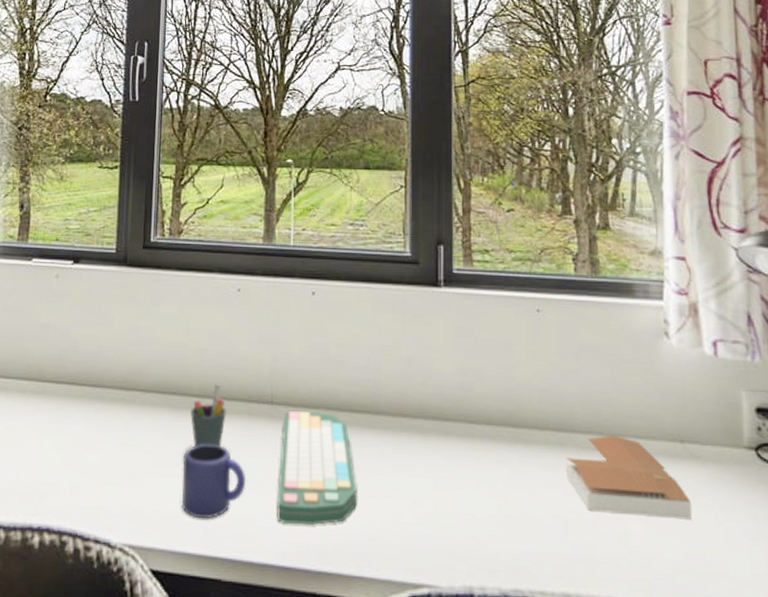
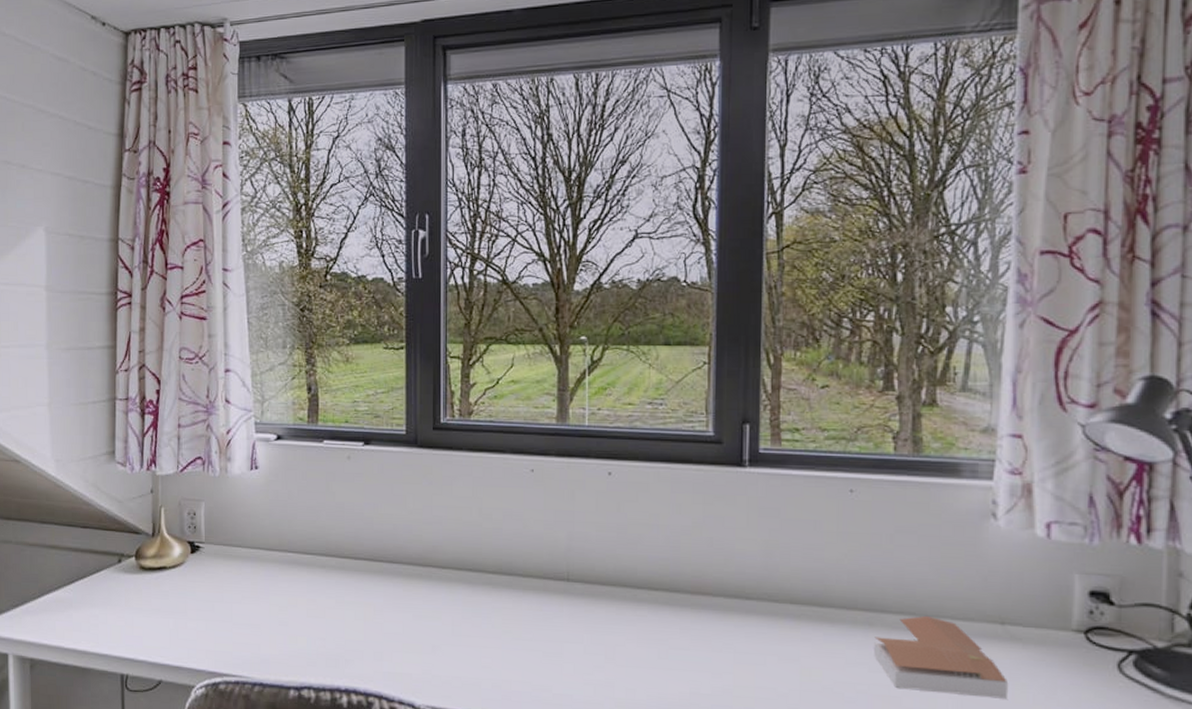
mug: present [182,443,246,519] -> none [480,617,544,686]
pen holder: present [190,384,227,447] -> none [487,561,523,620]
computer keyboard: present [277,411,357,525] -> none [574,588,655,694]

